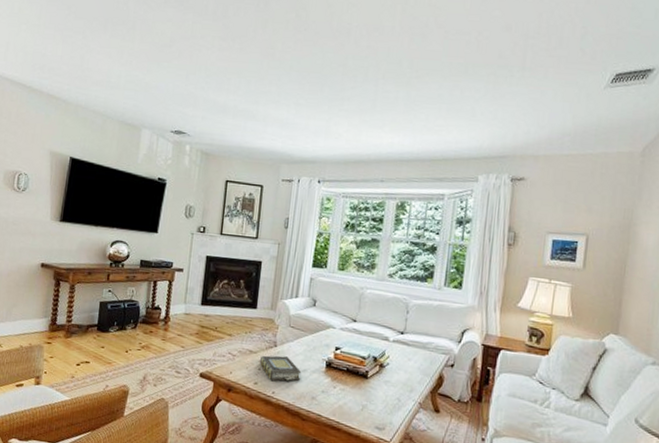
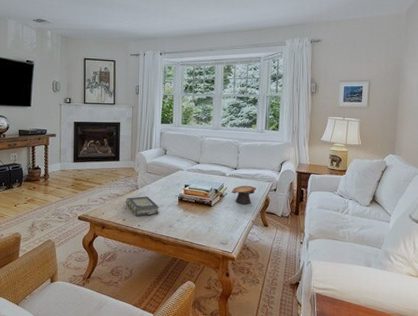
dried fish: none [394,355,428,381] -> present [231,185,257,205]

